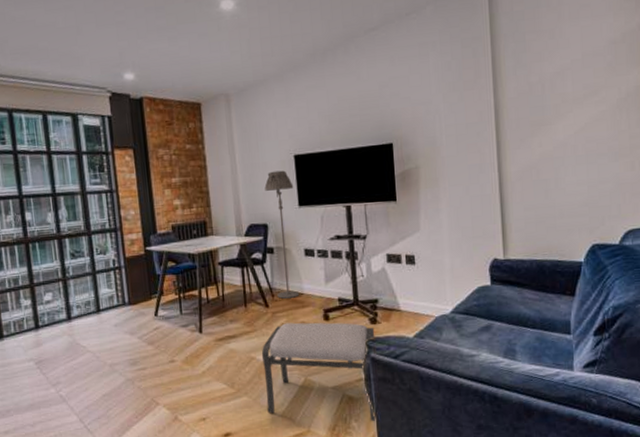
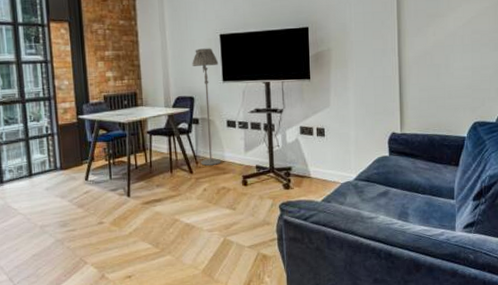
ottoman: present [261,322,378,422] -> none [185,187,288,277]

